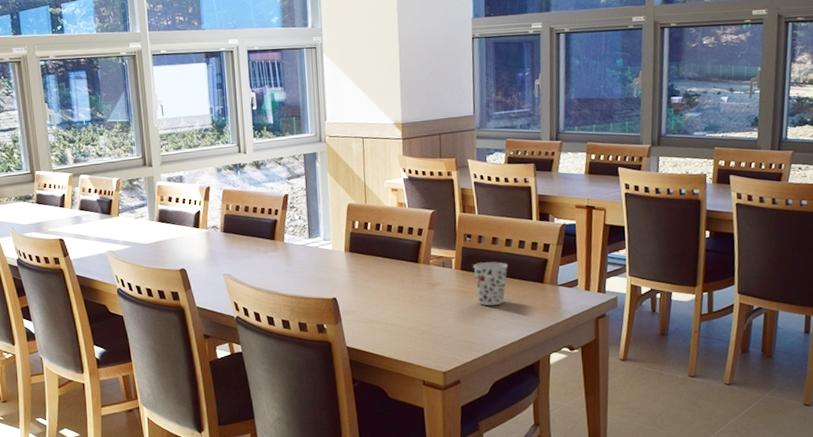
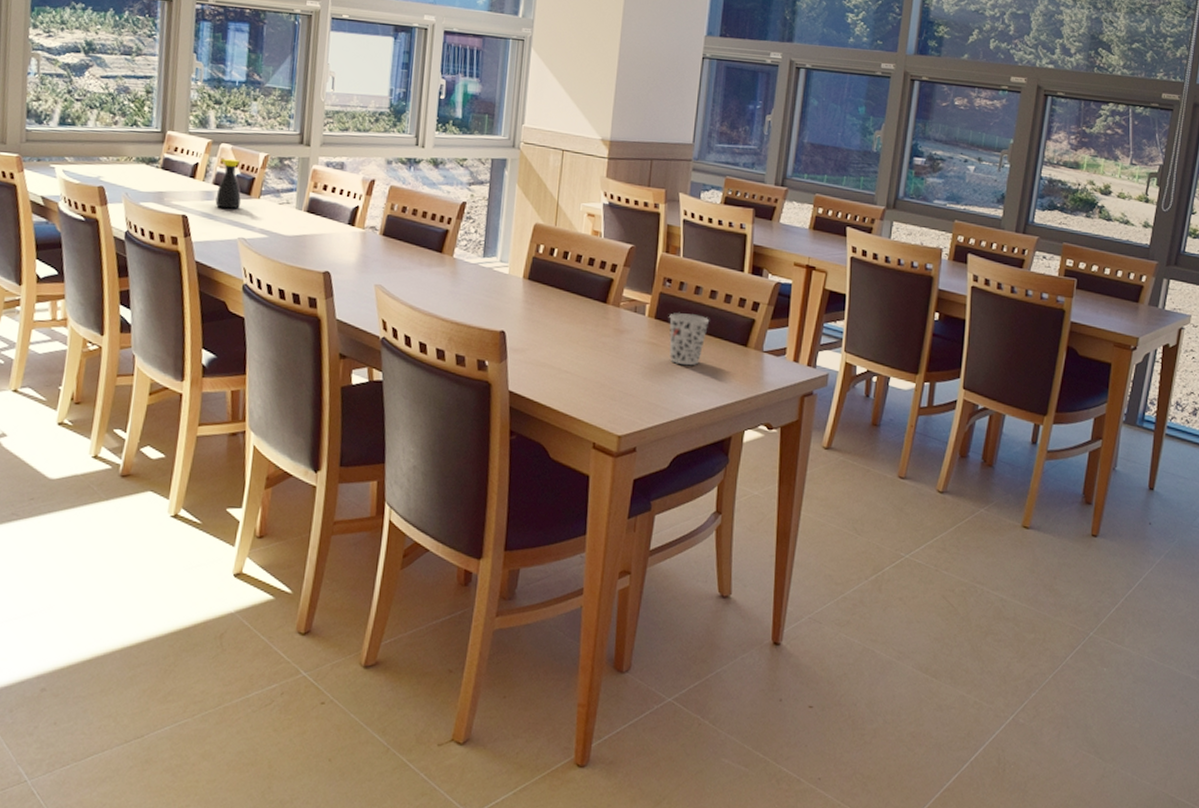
bottle: none [83,186,104,229] -> present [215,158,241,209]

